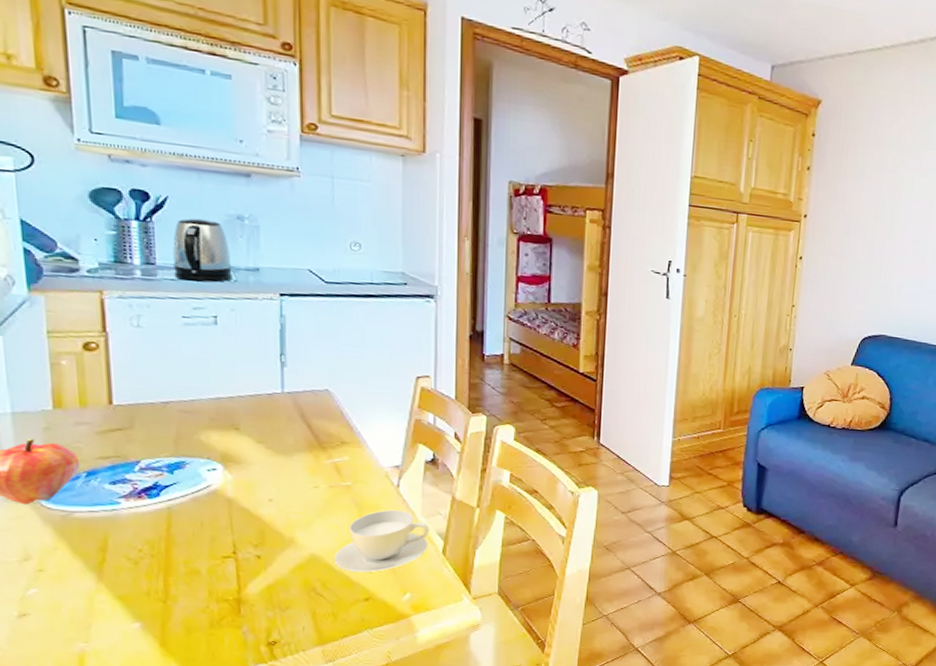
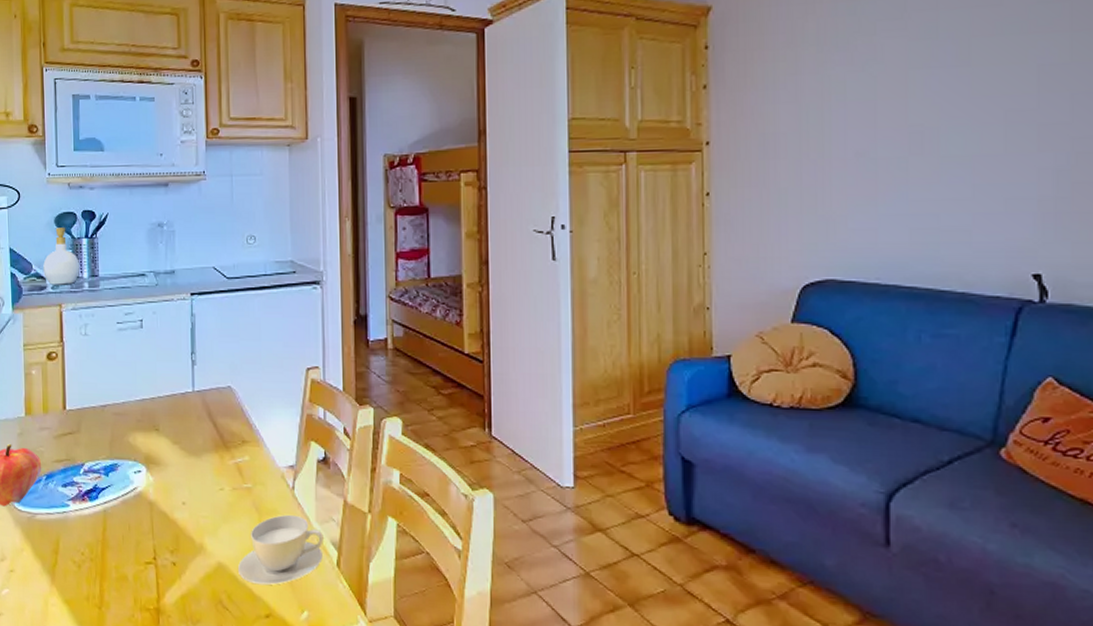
soap bottle: none [73,203,128,271] -> present [43,228,80,285]
kettle: present [173,218,233,282] -> none [111,229,154,288]

